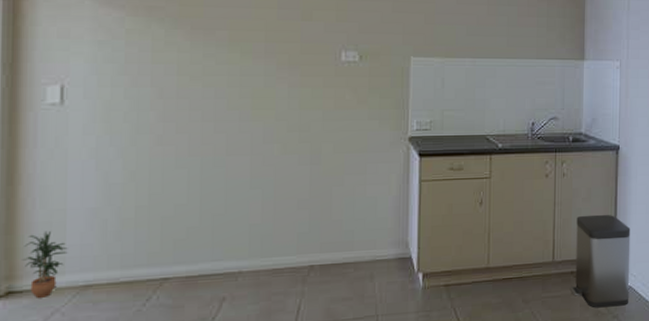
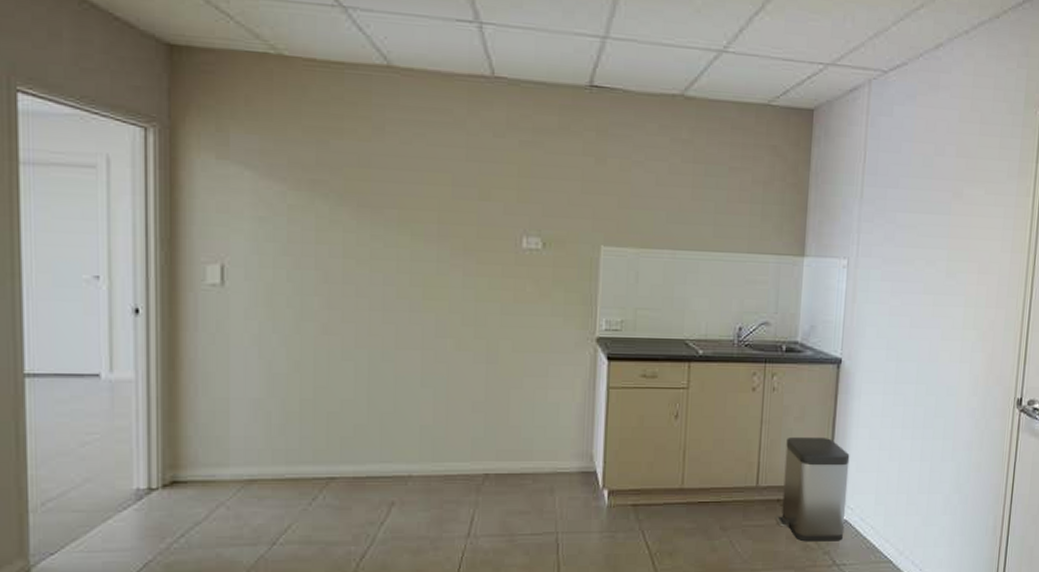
potted plant: present [22,230,68,298] -> none [185,420,231,490]

